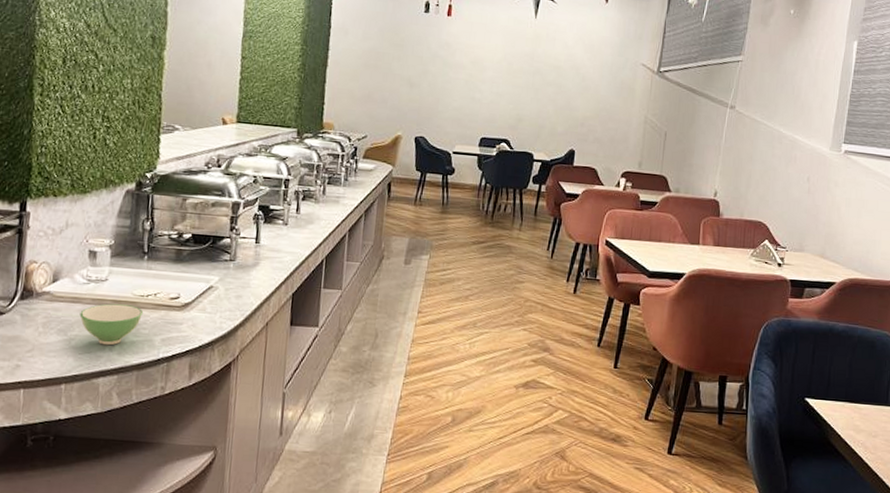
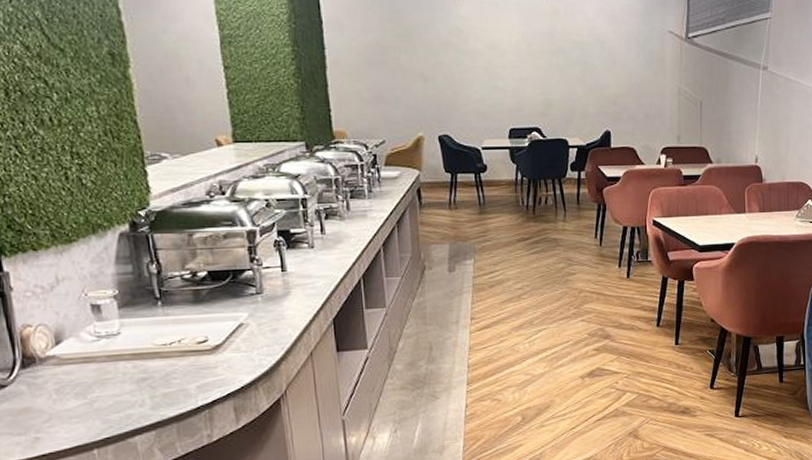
bowl: present [79,303,144,346] -> none [96,356,170,403]

